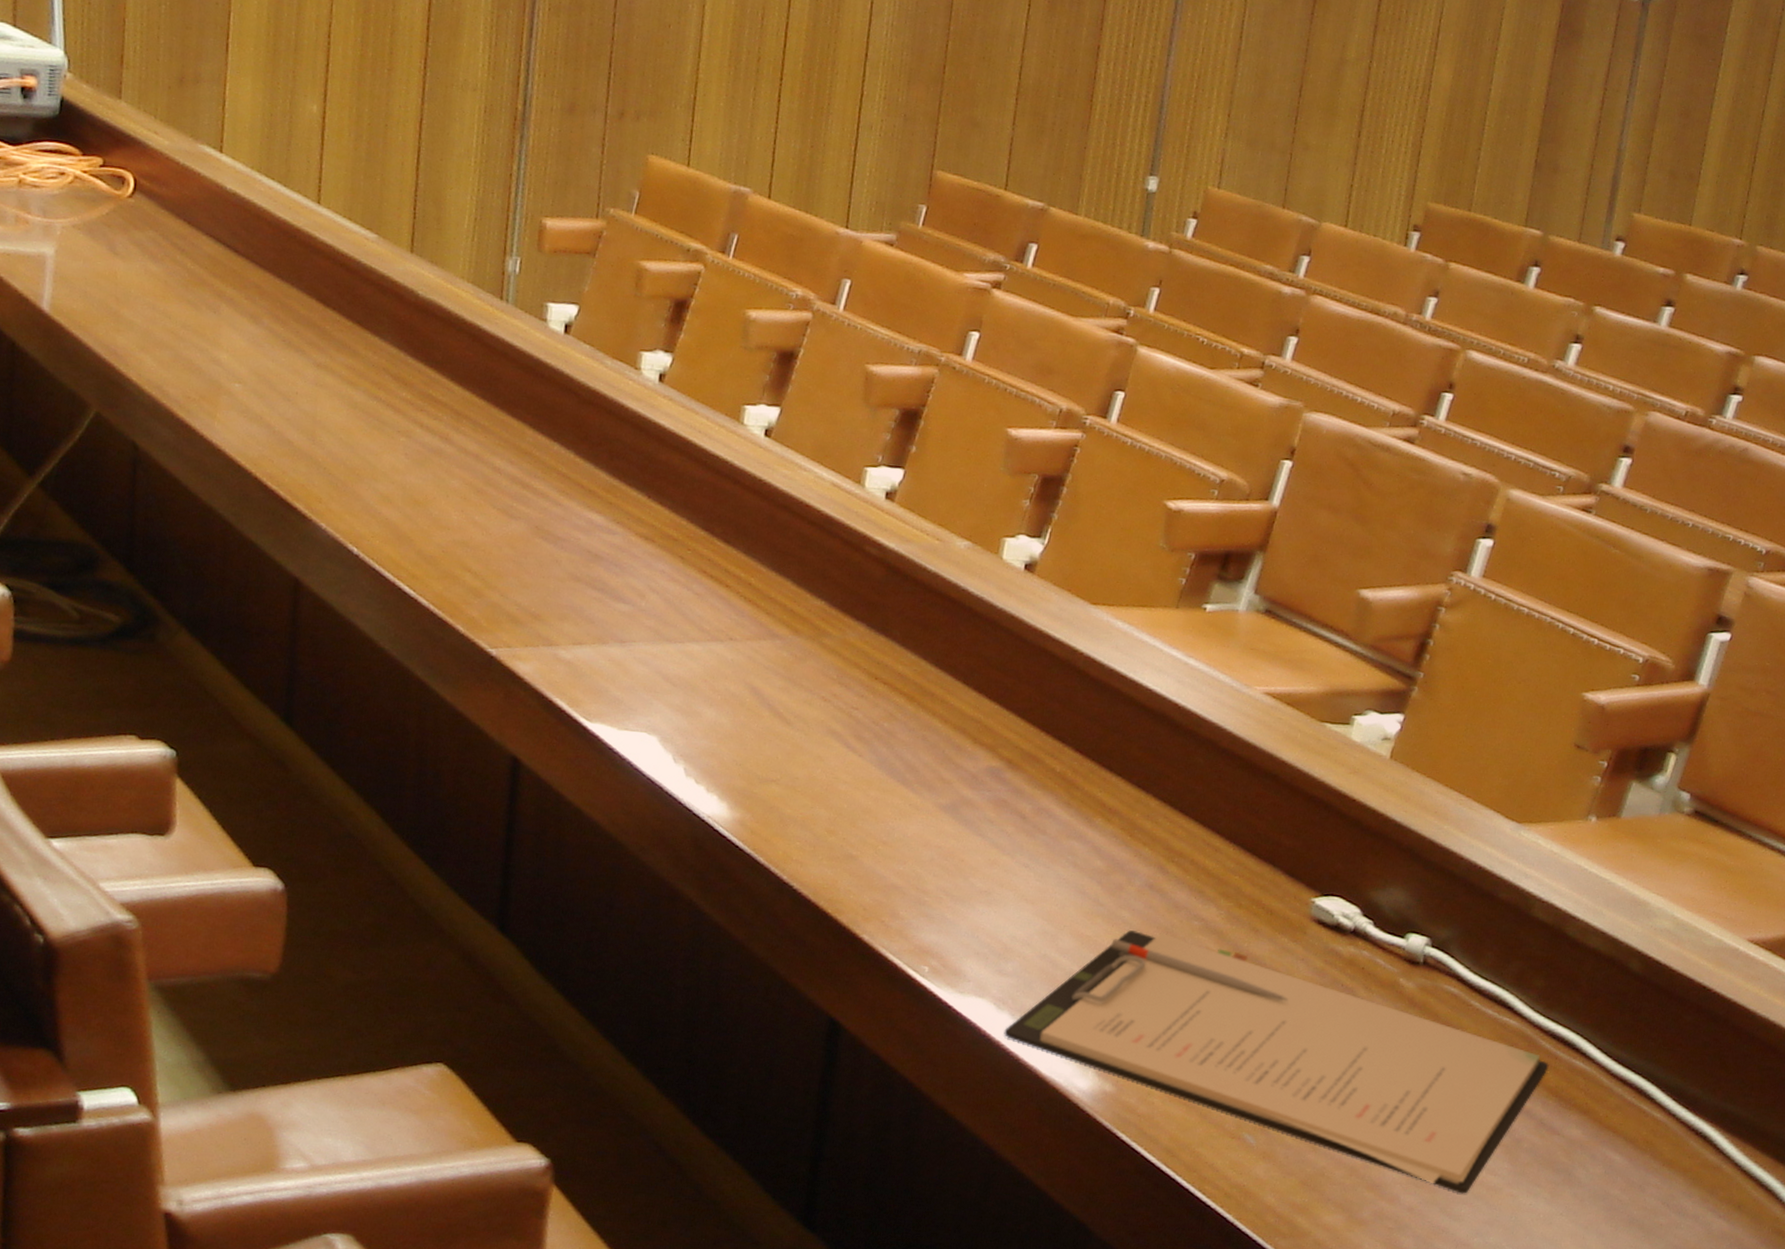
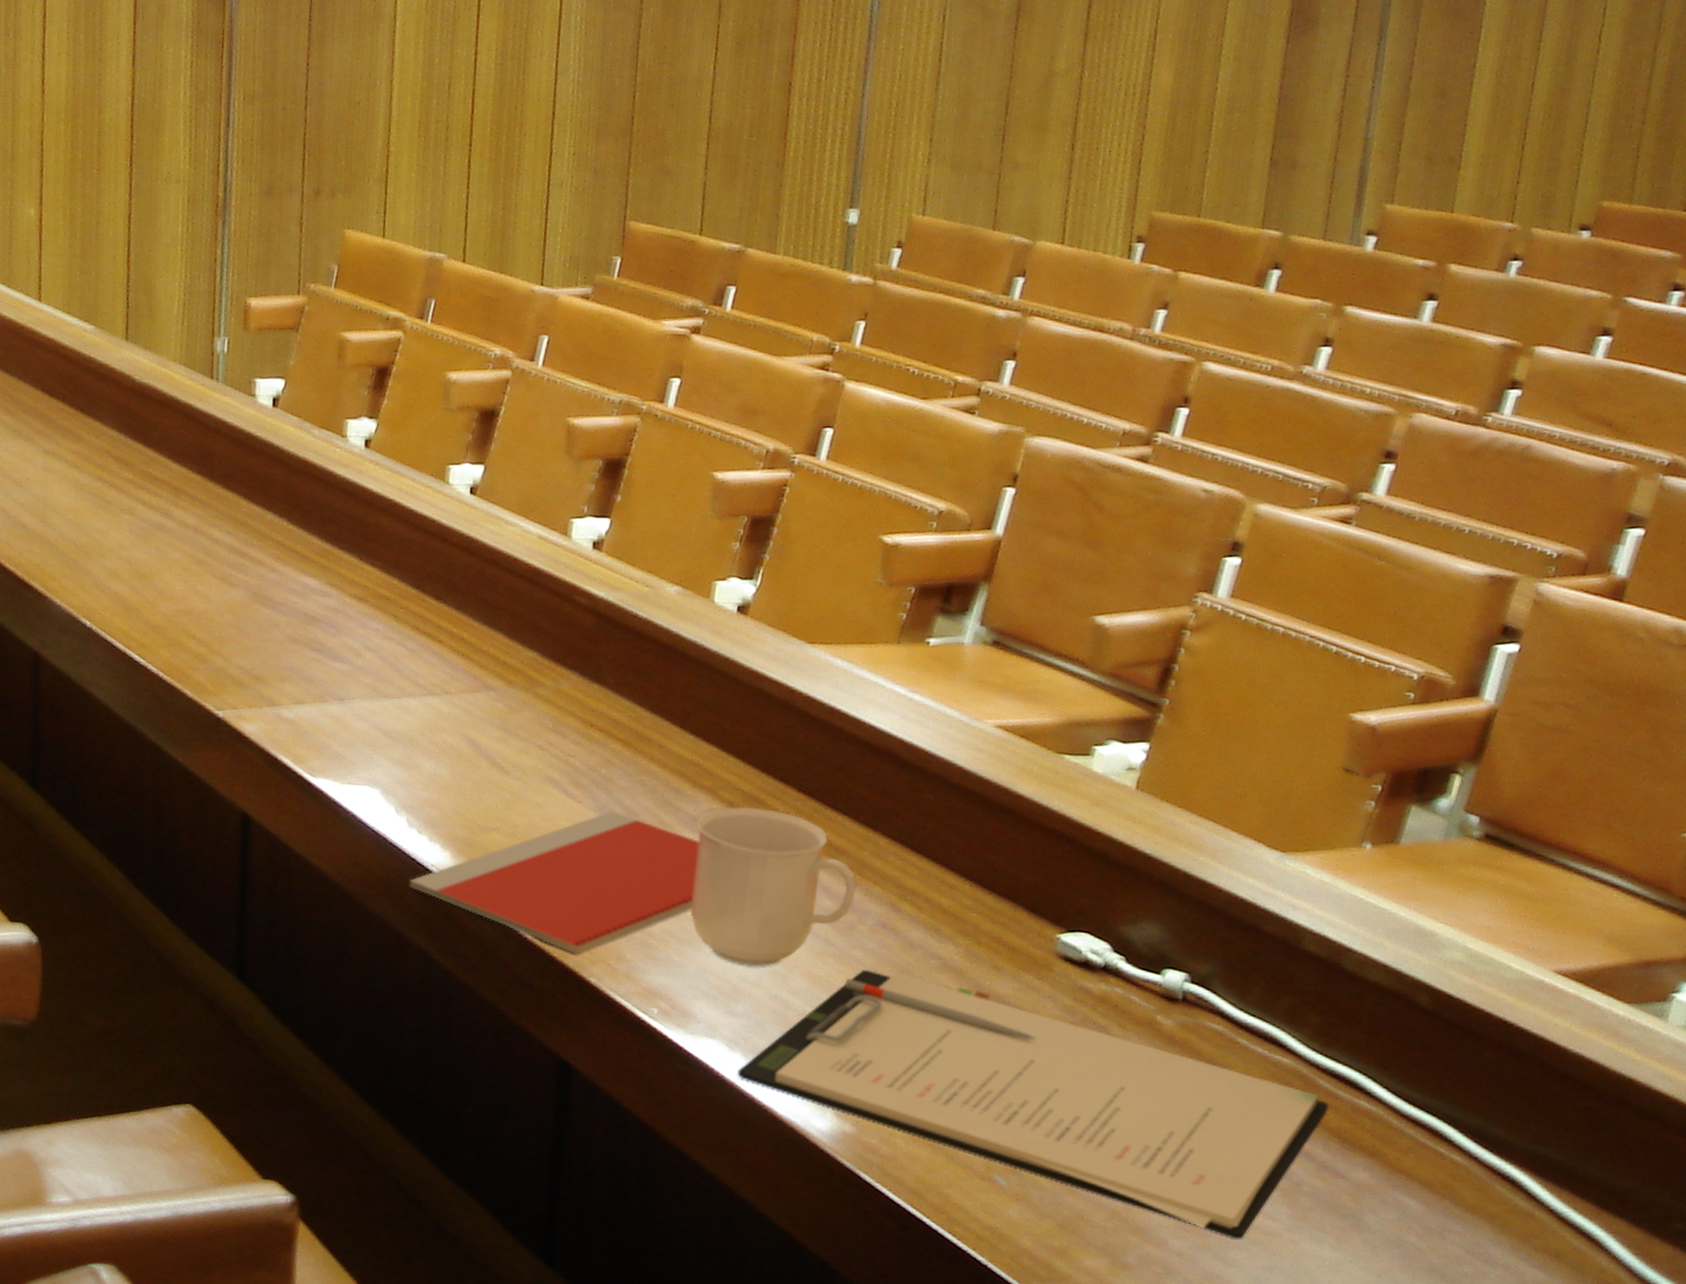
notebook: none [683,765,977,910] -> present [409,811,699,954]
cup: none [965,764,1127,925] -> present [690,806,857,966]

